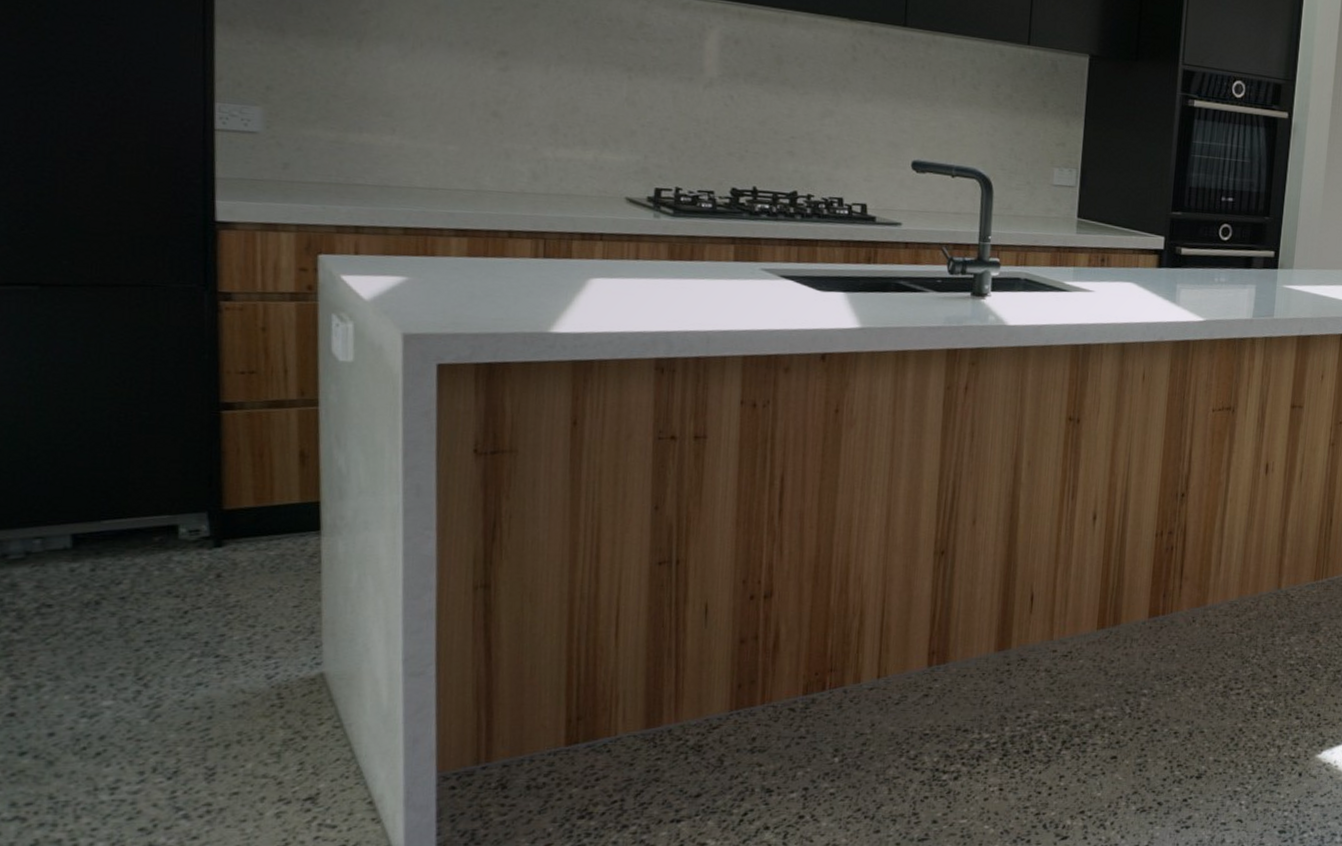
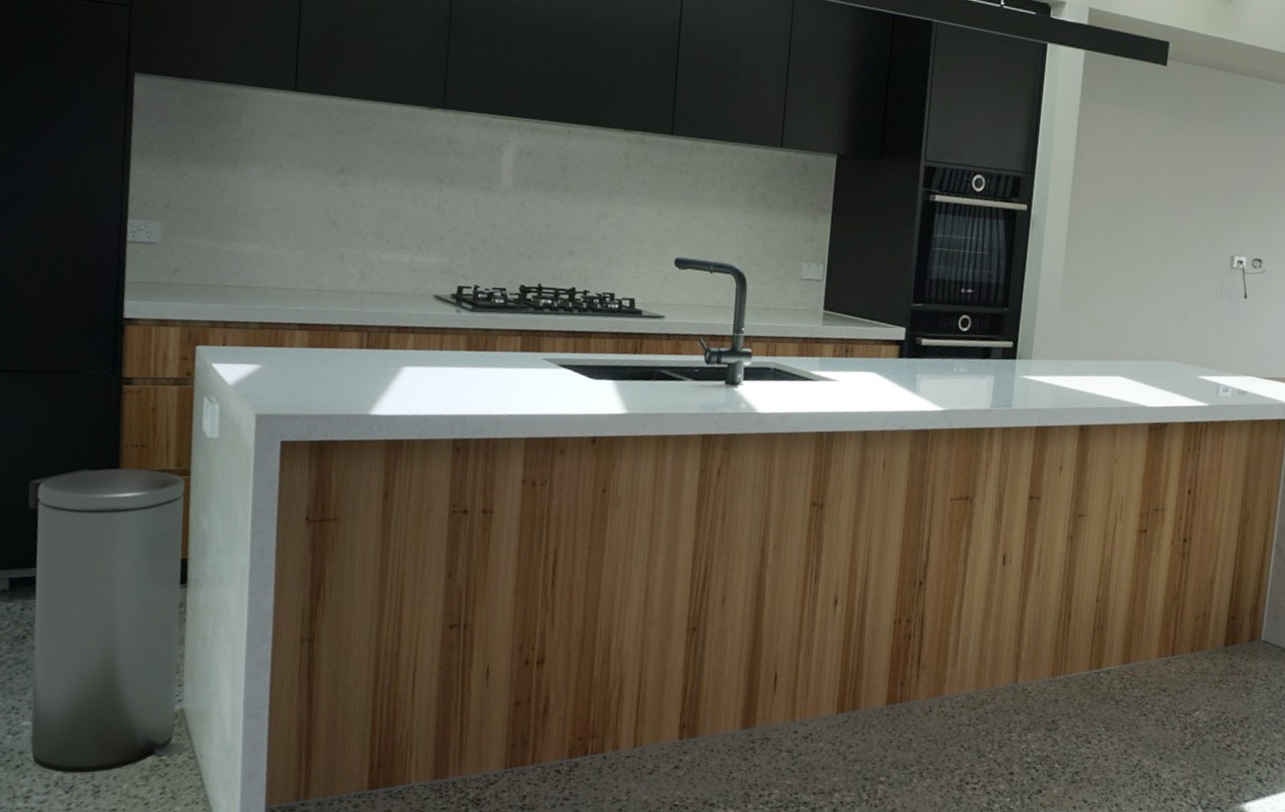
pedal bin: none [92,399,329,756] -> present [28,468,186,774]

